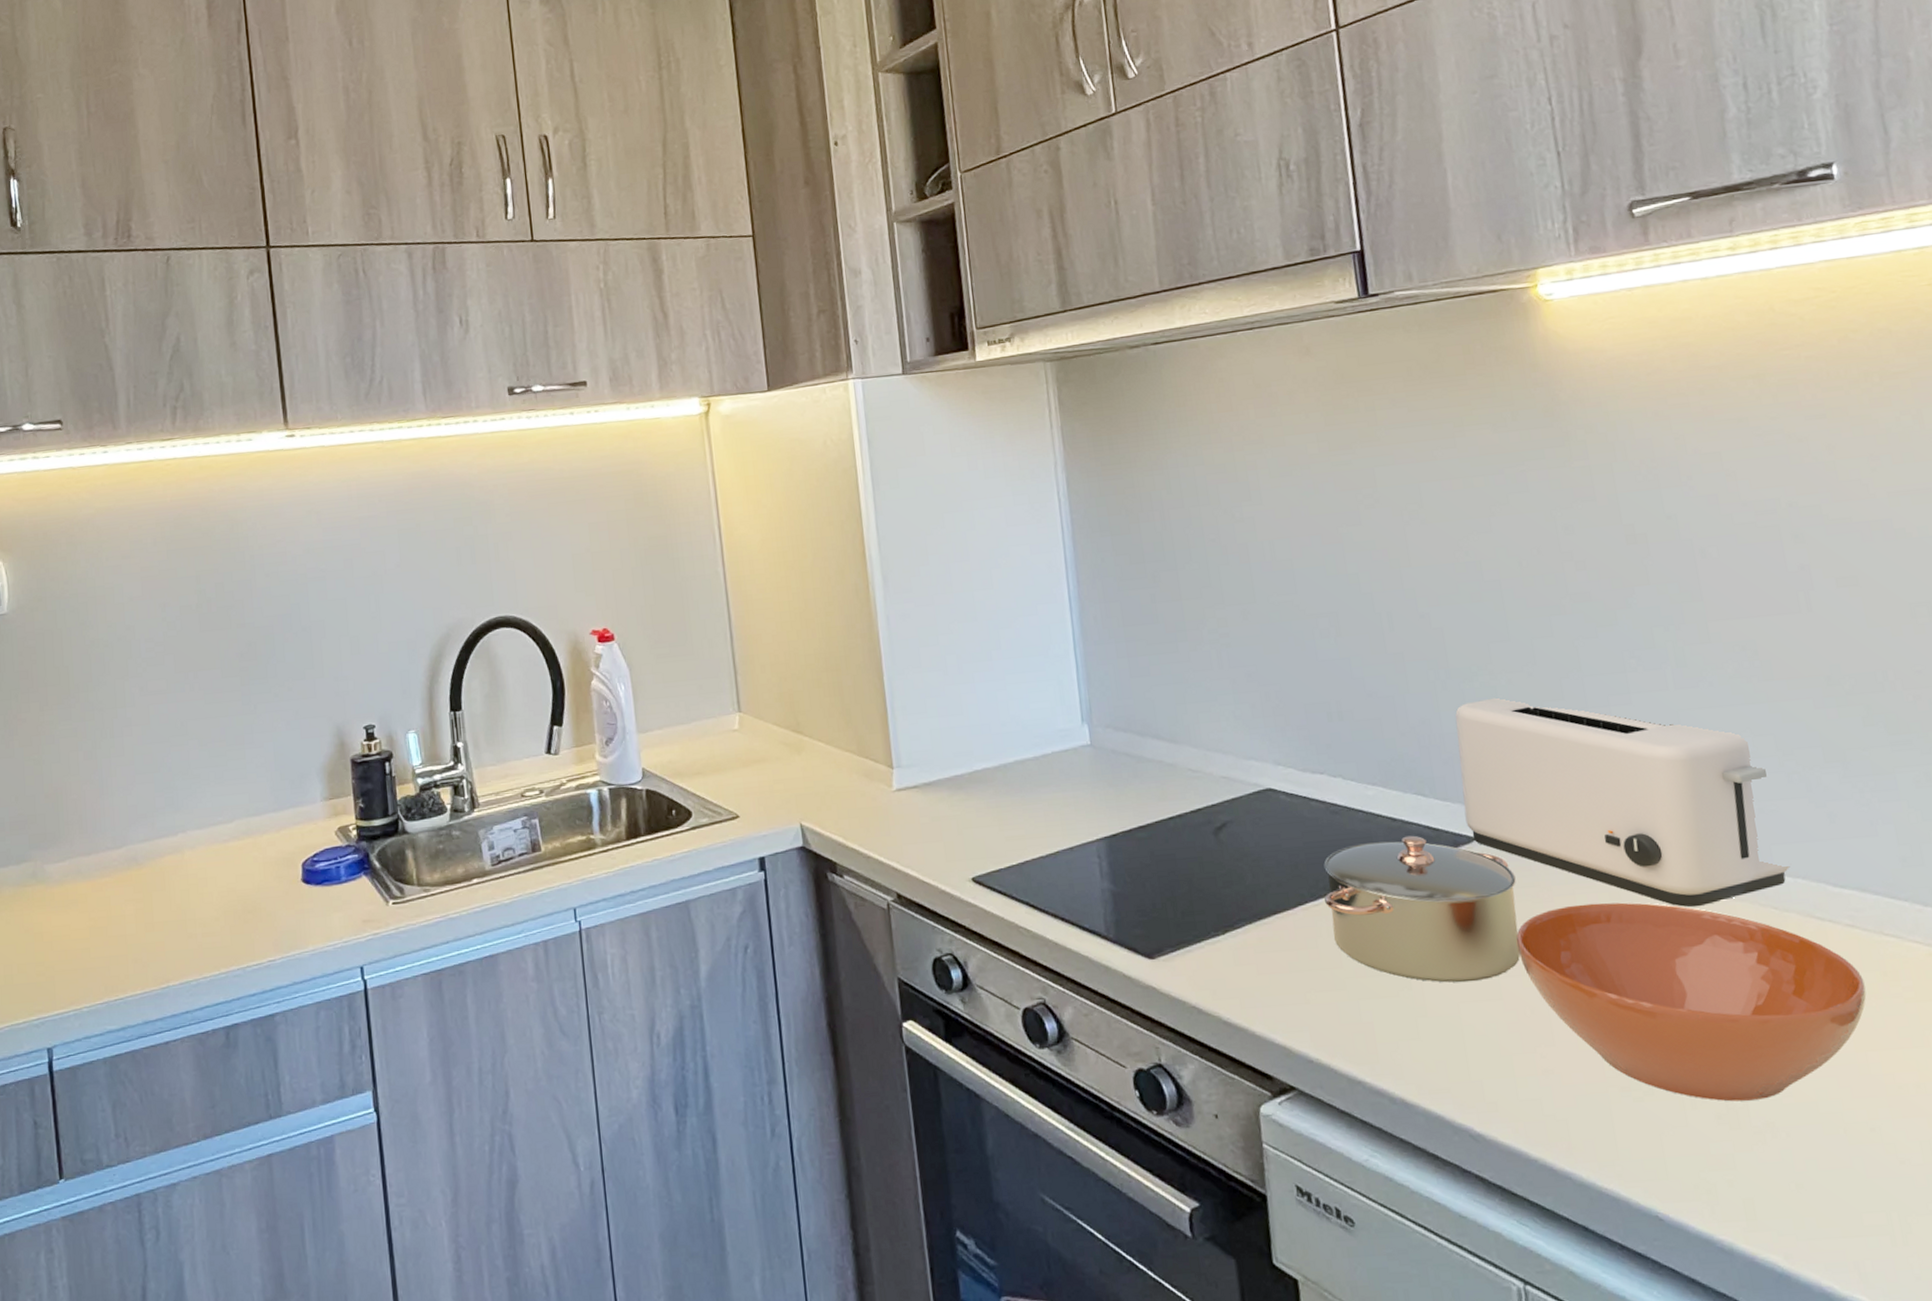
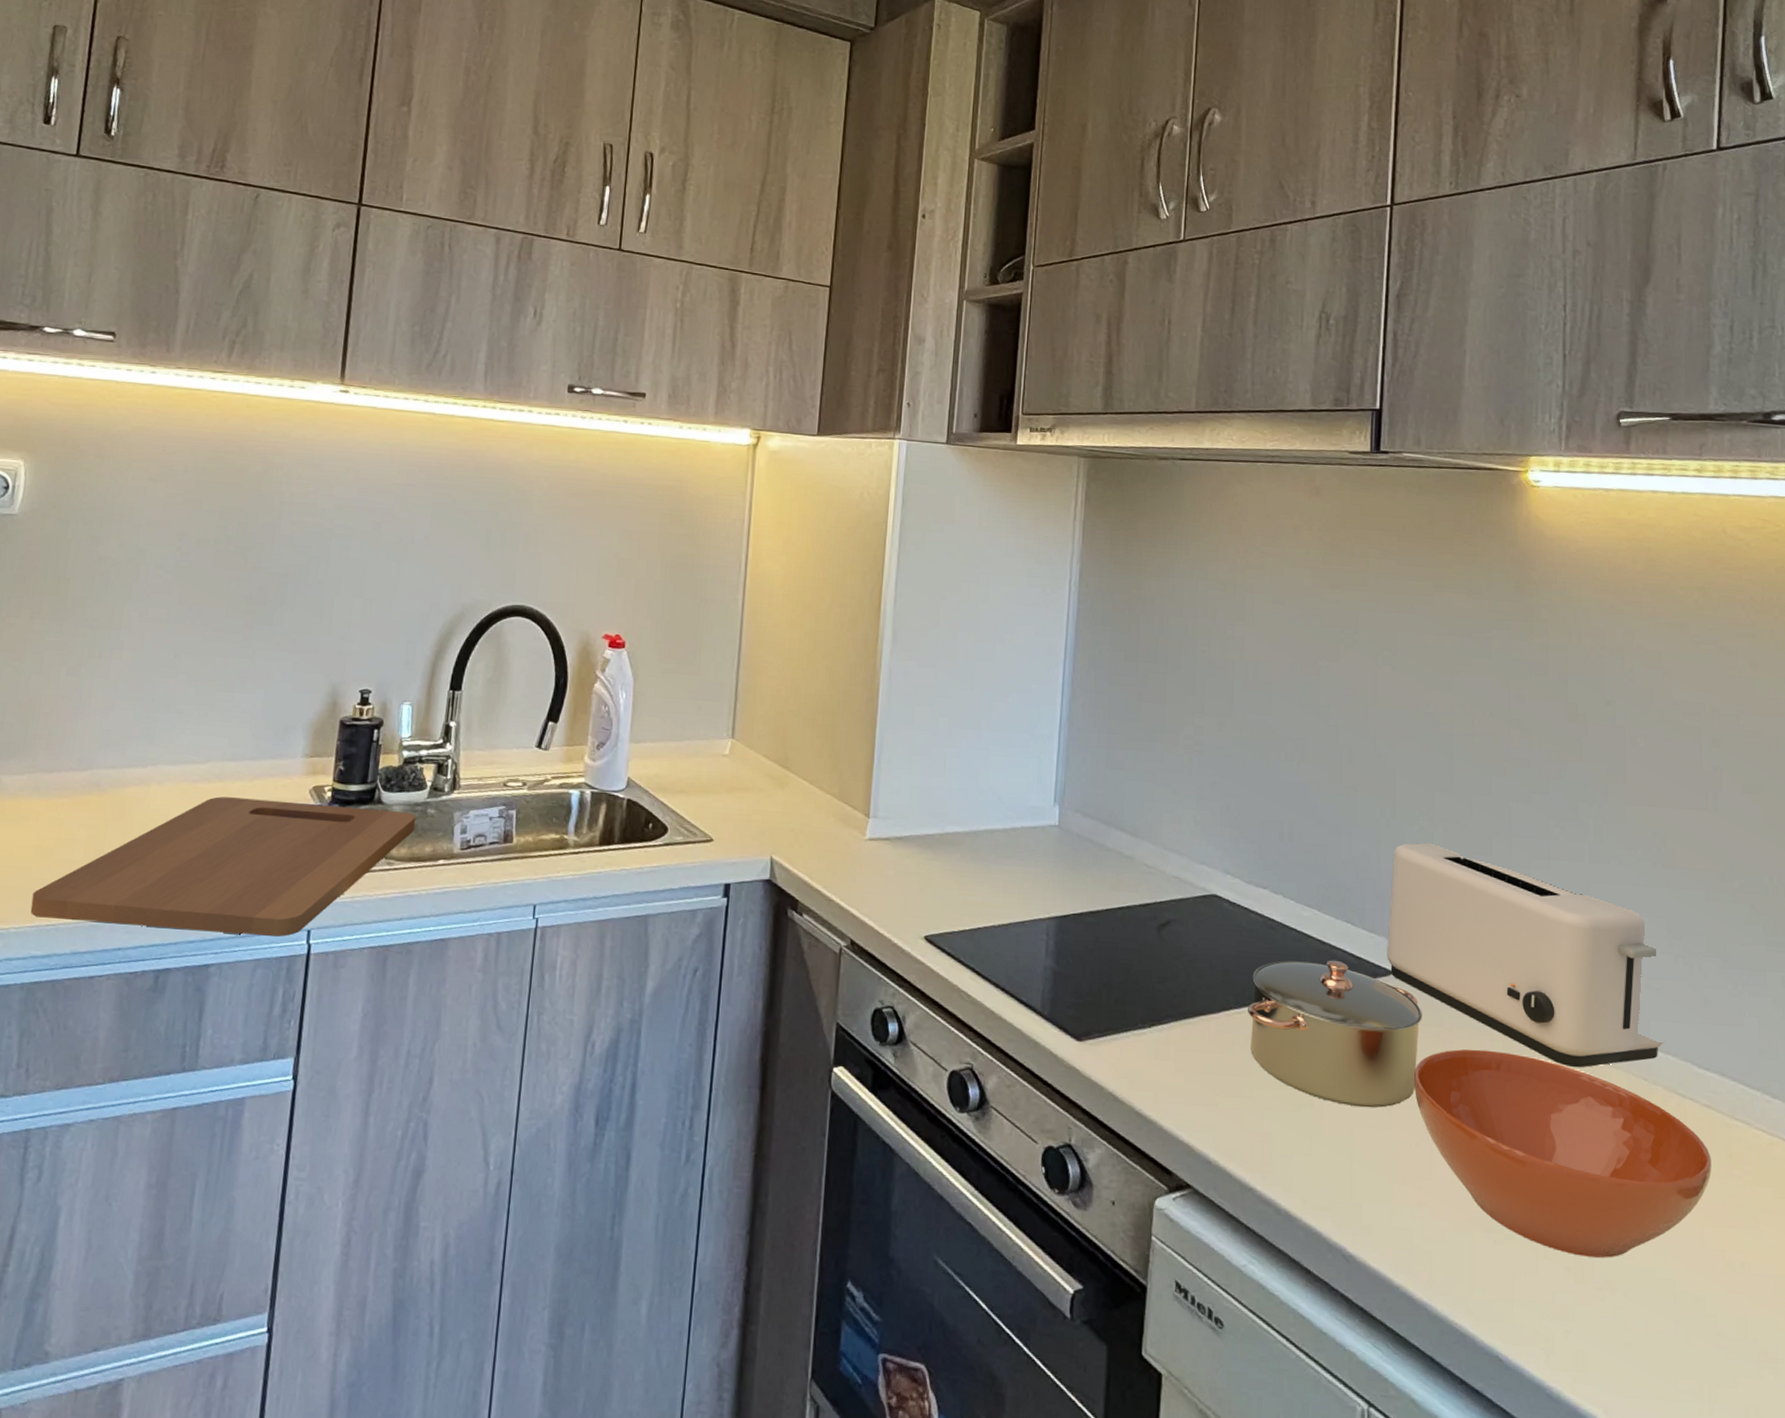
cutting board: none [96,837,444,994] -> present [30,796,417,938]

